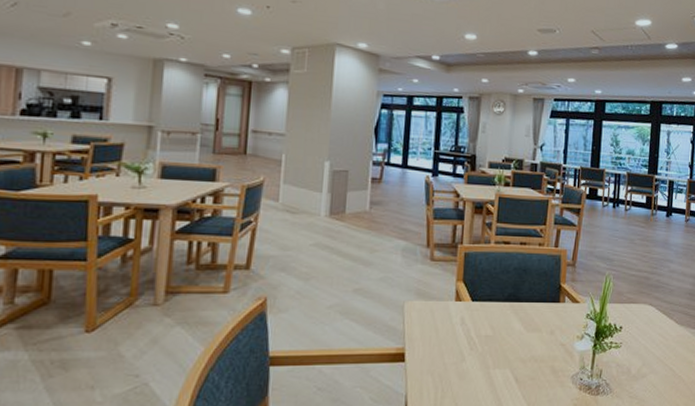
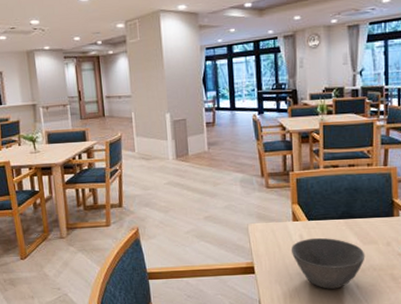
bowl: none [449,321,528,382] -> present [291,237,365,289]

